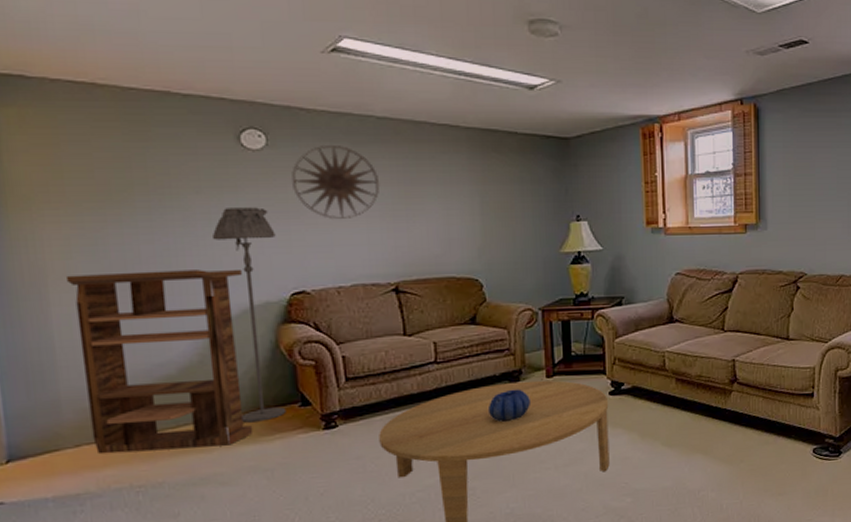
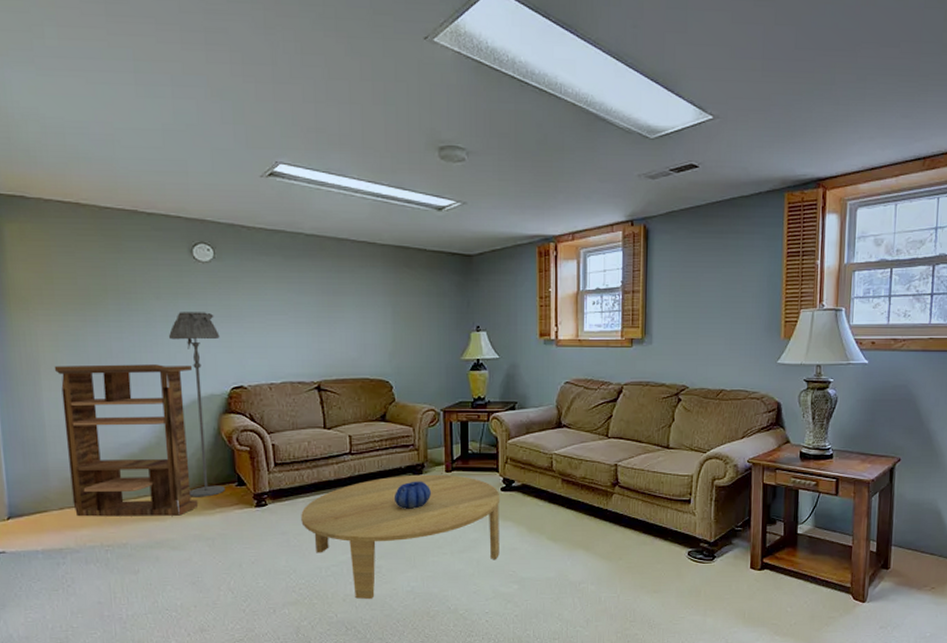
wall art: present [292,146,380,219] -> none [234,259,307,324]

